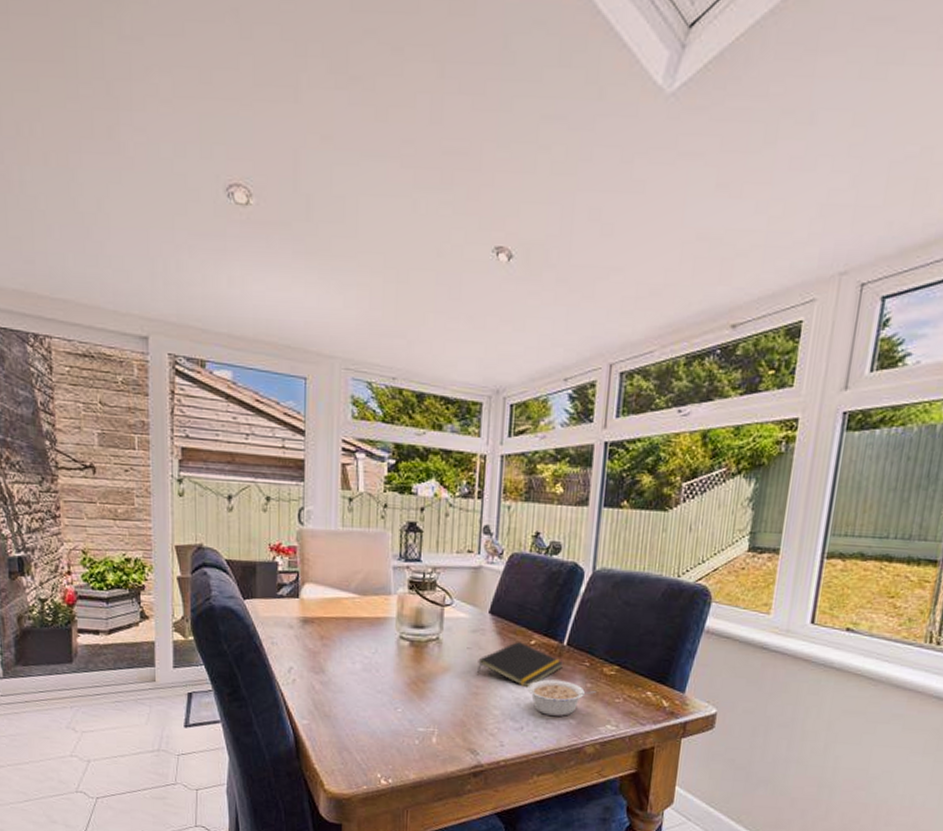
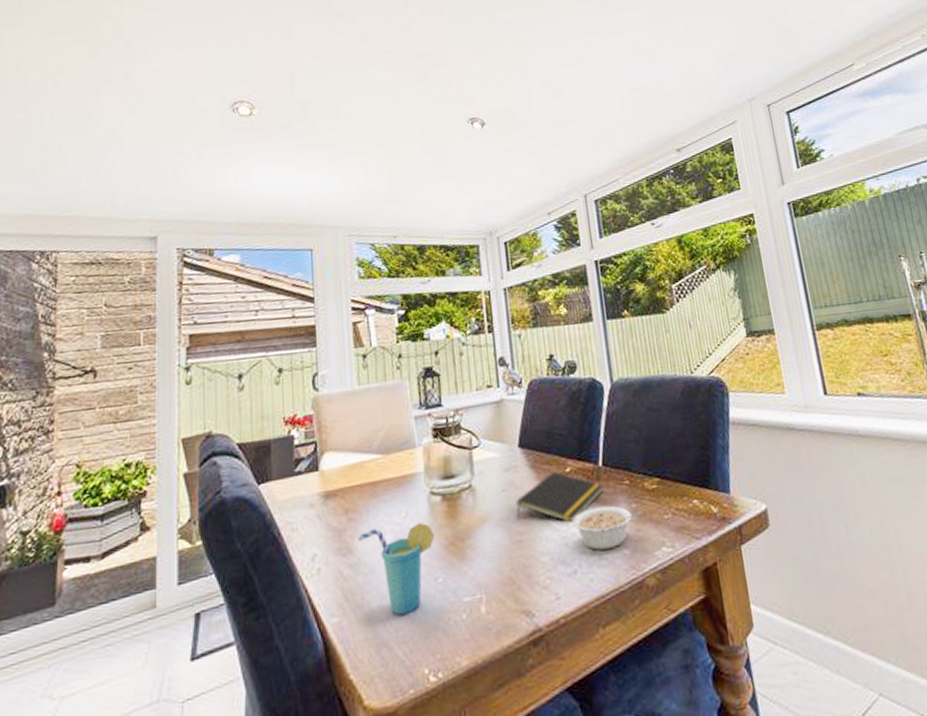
cup: none [330,657,399,730] -> present [358,522,435,615]

